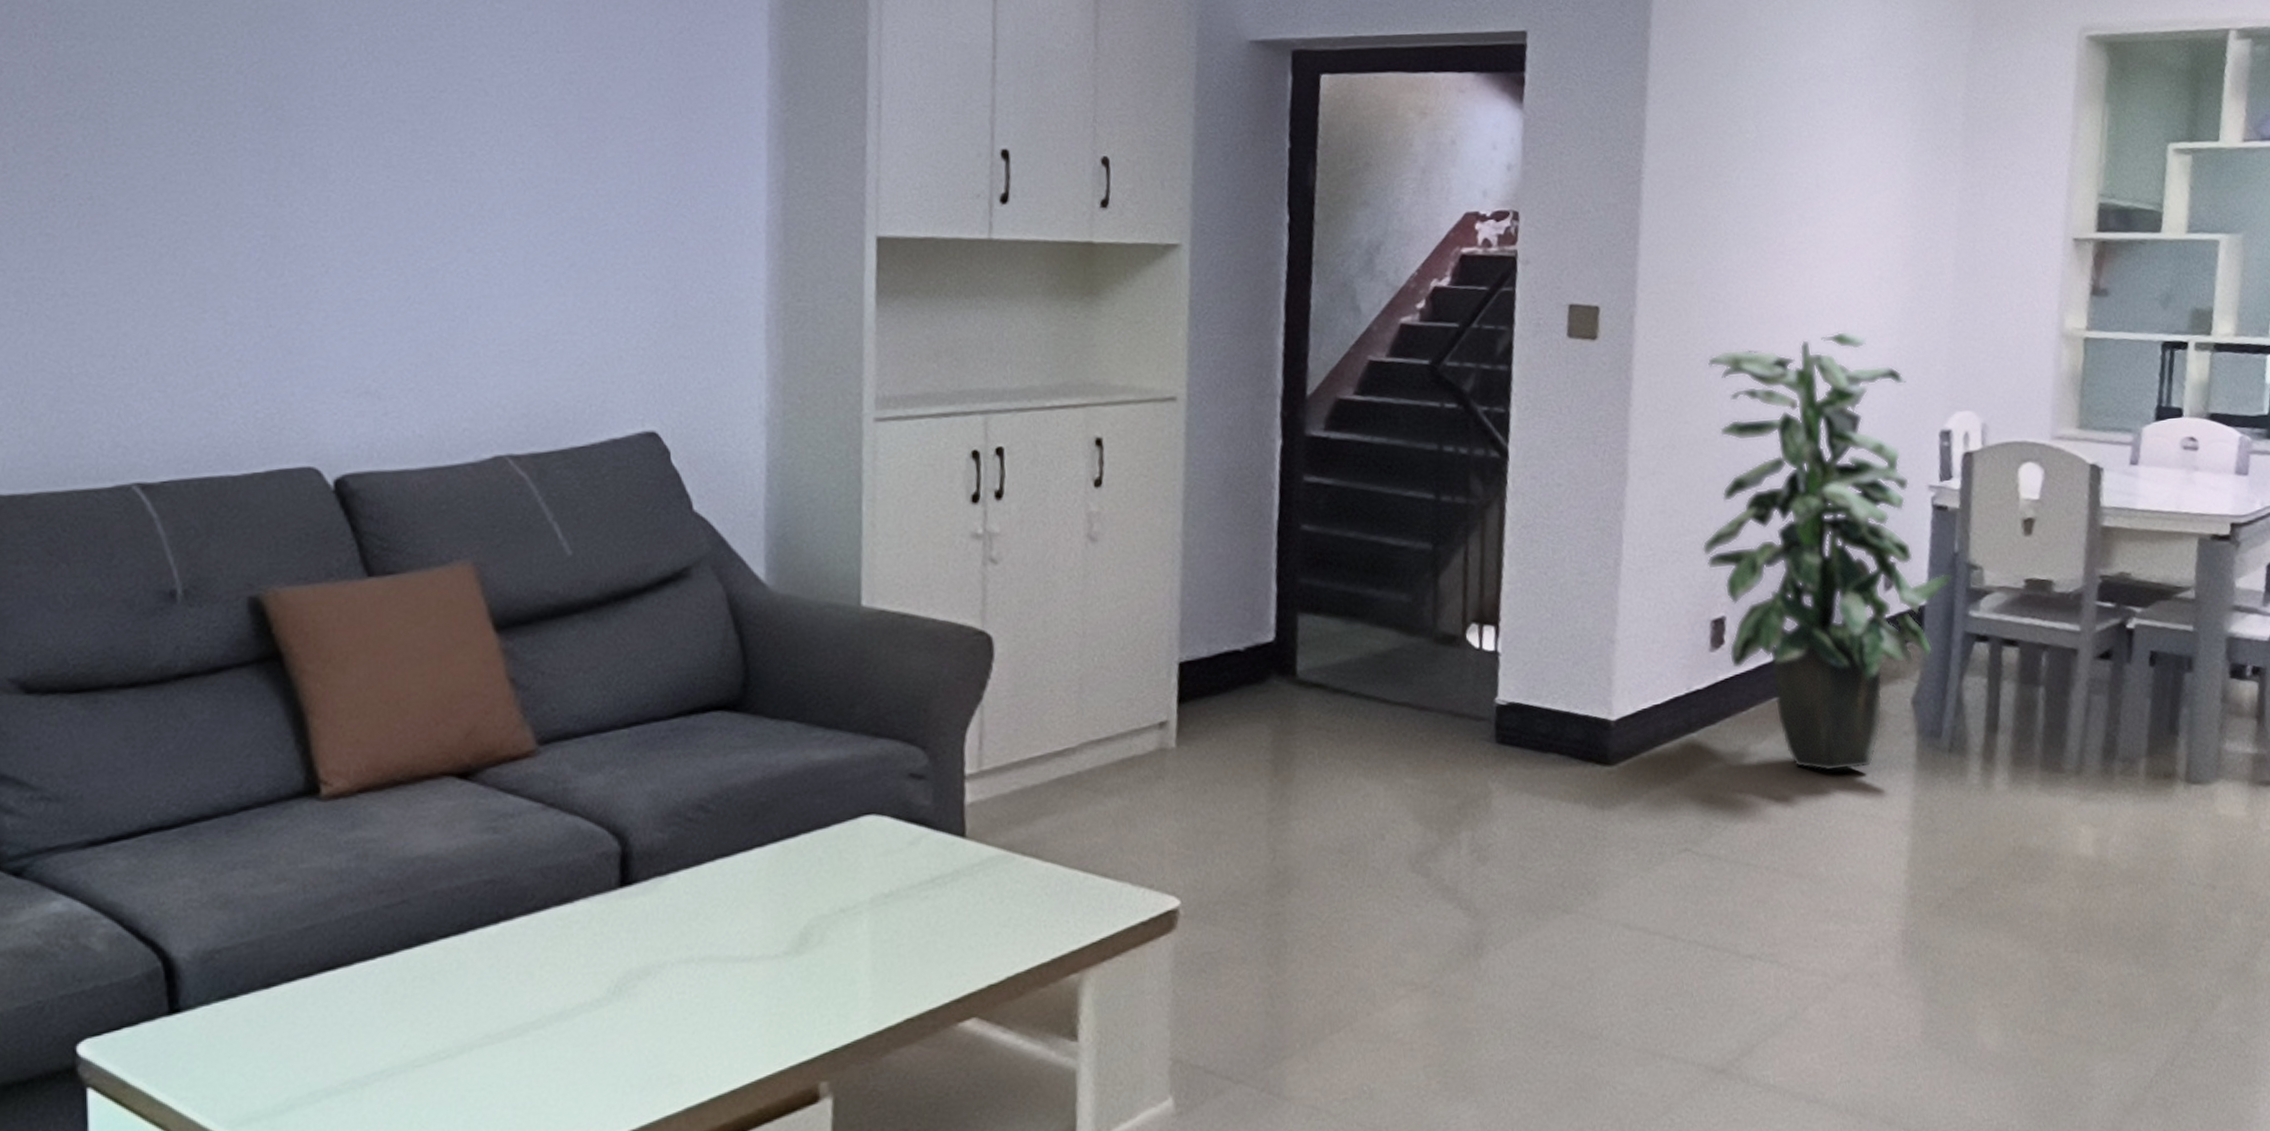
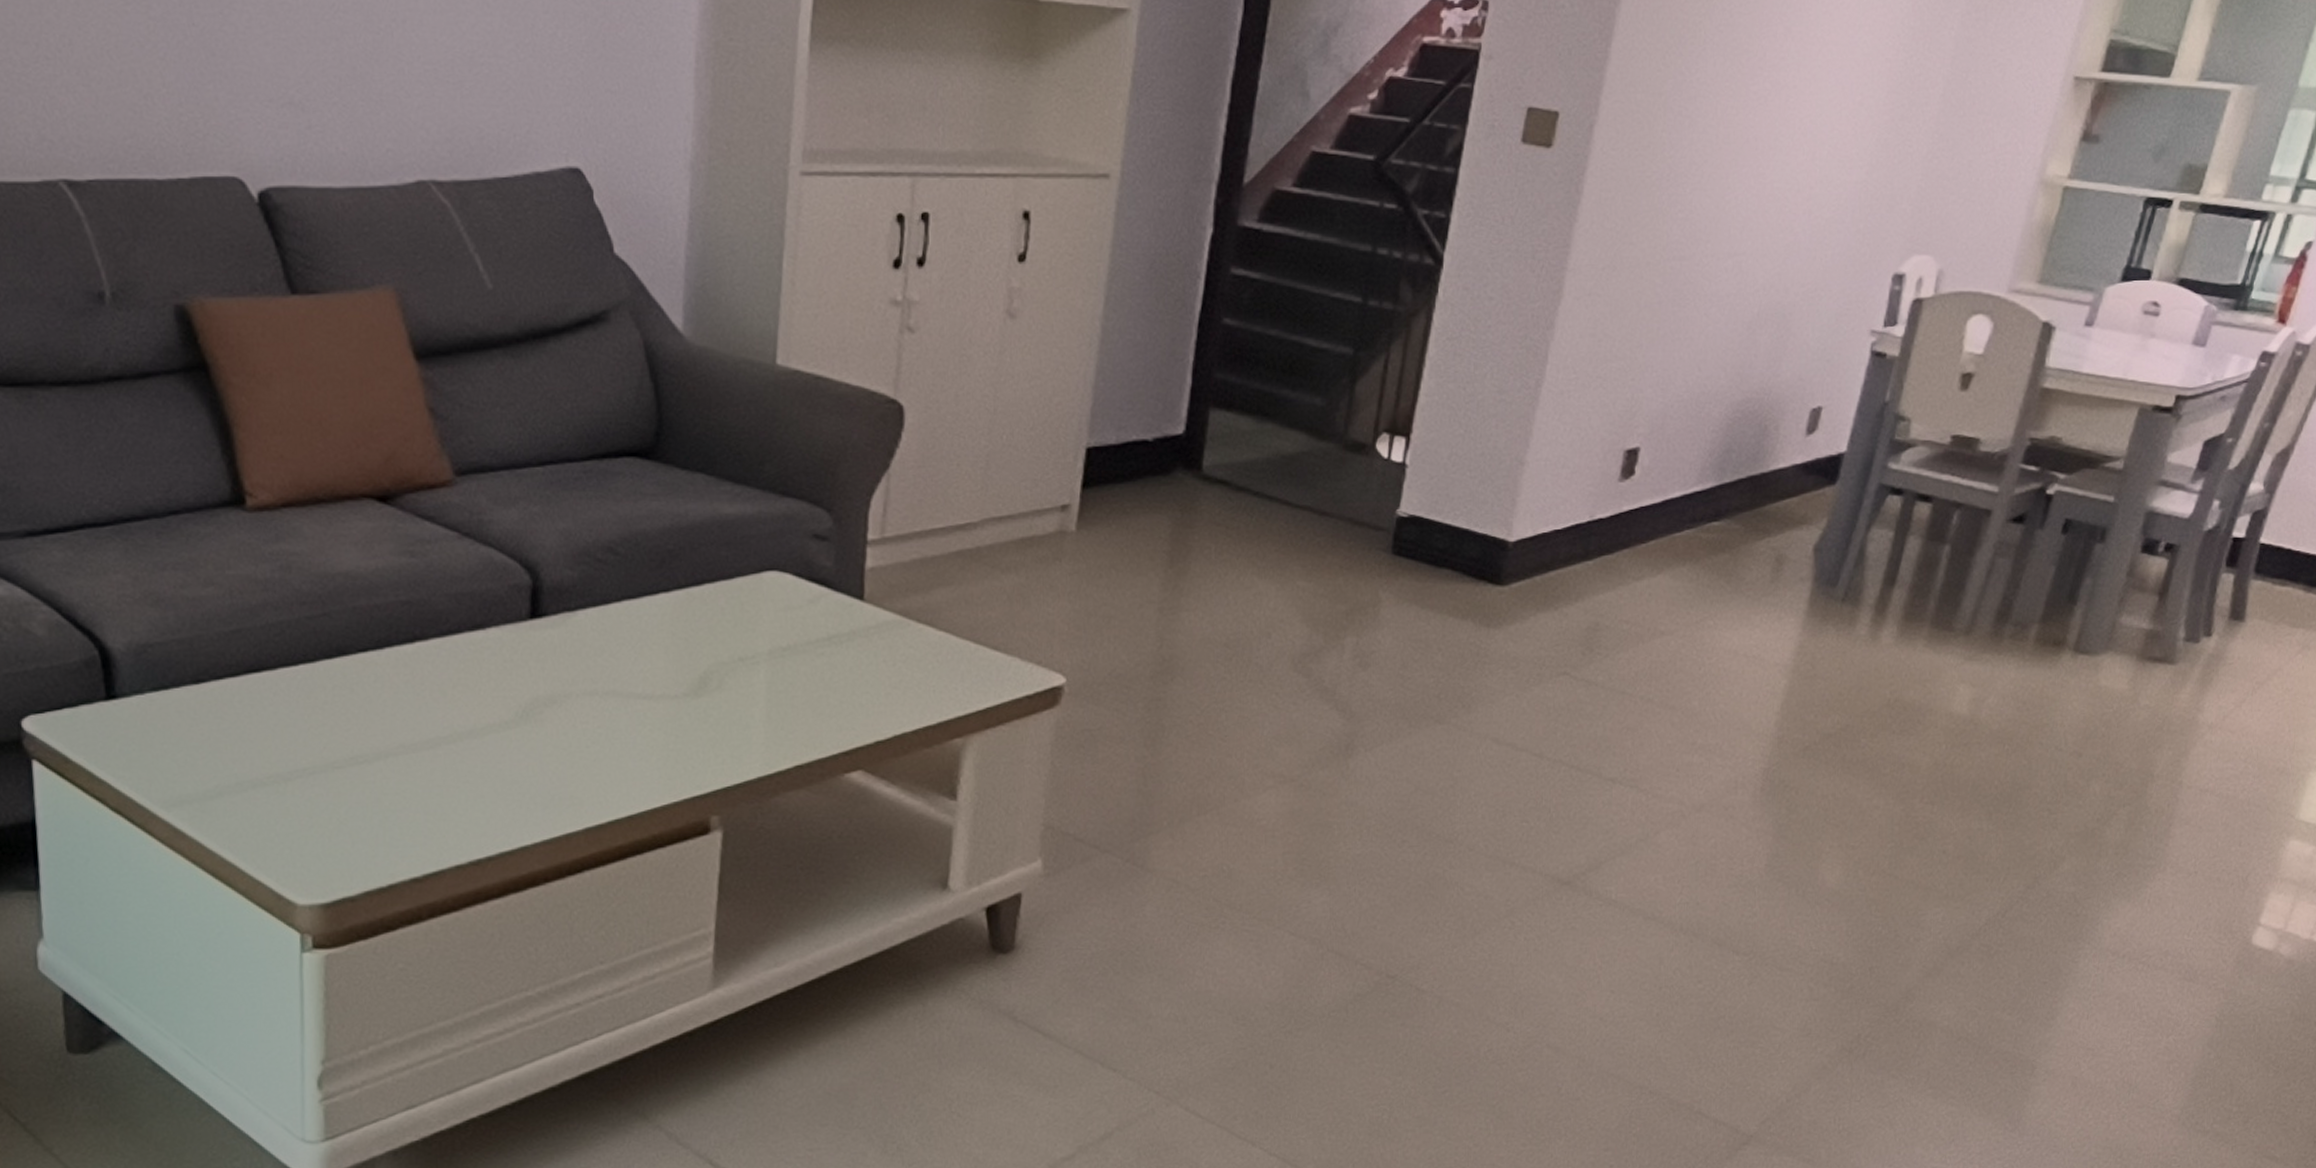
indoor plant: present [1701,331,1954,772] -> none [1627,158,1879,611]

